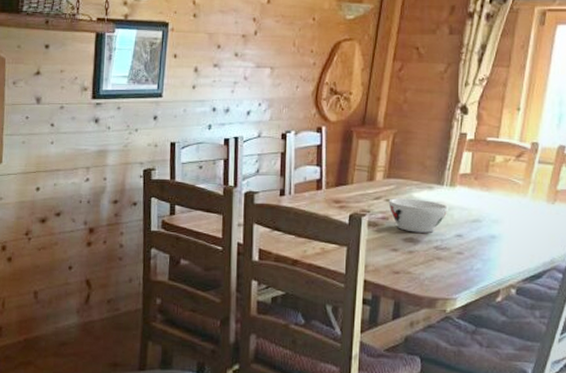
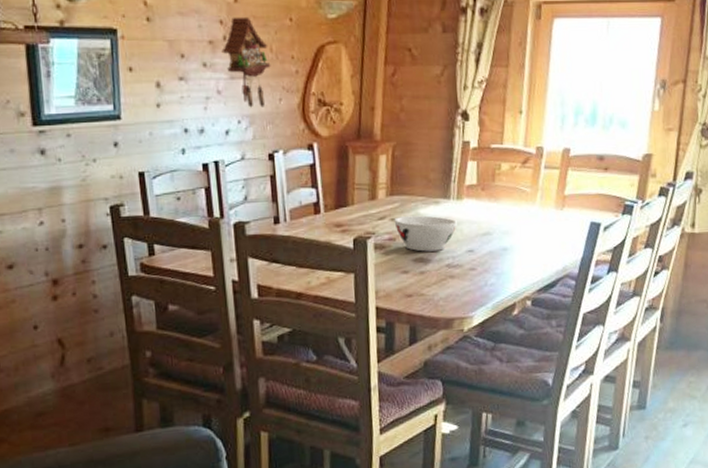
cuckoo clock: none [252,15,293,93] -> present [221,17,271,108]

